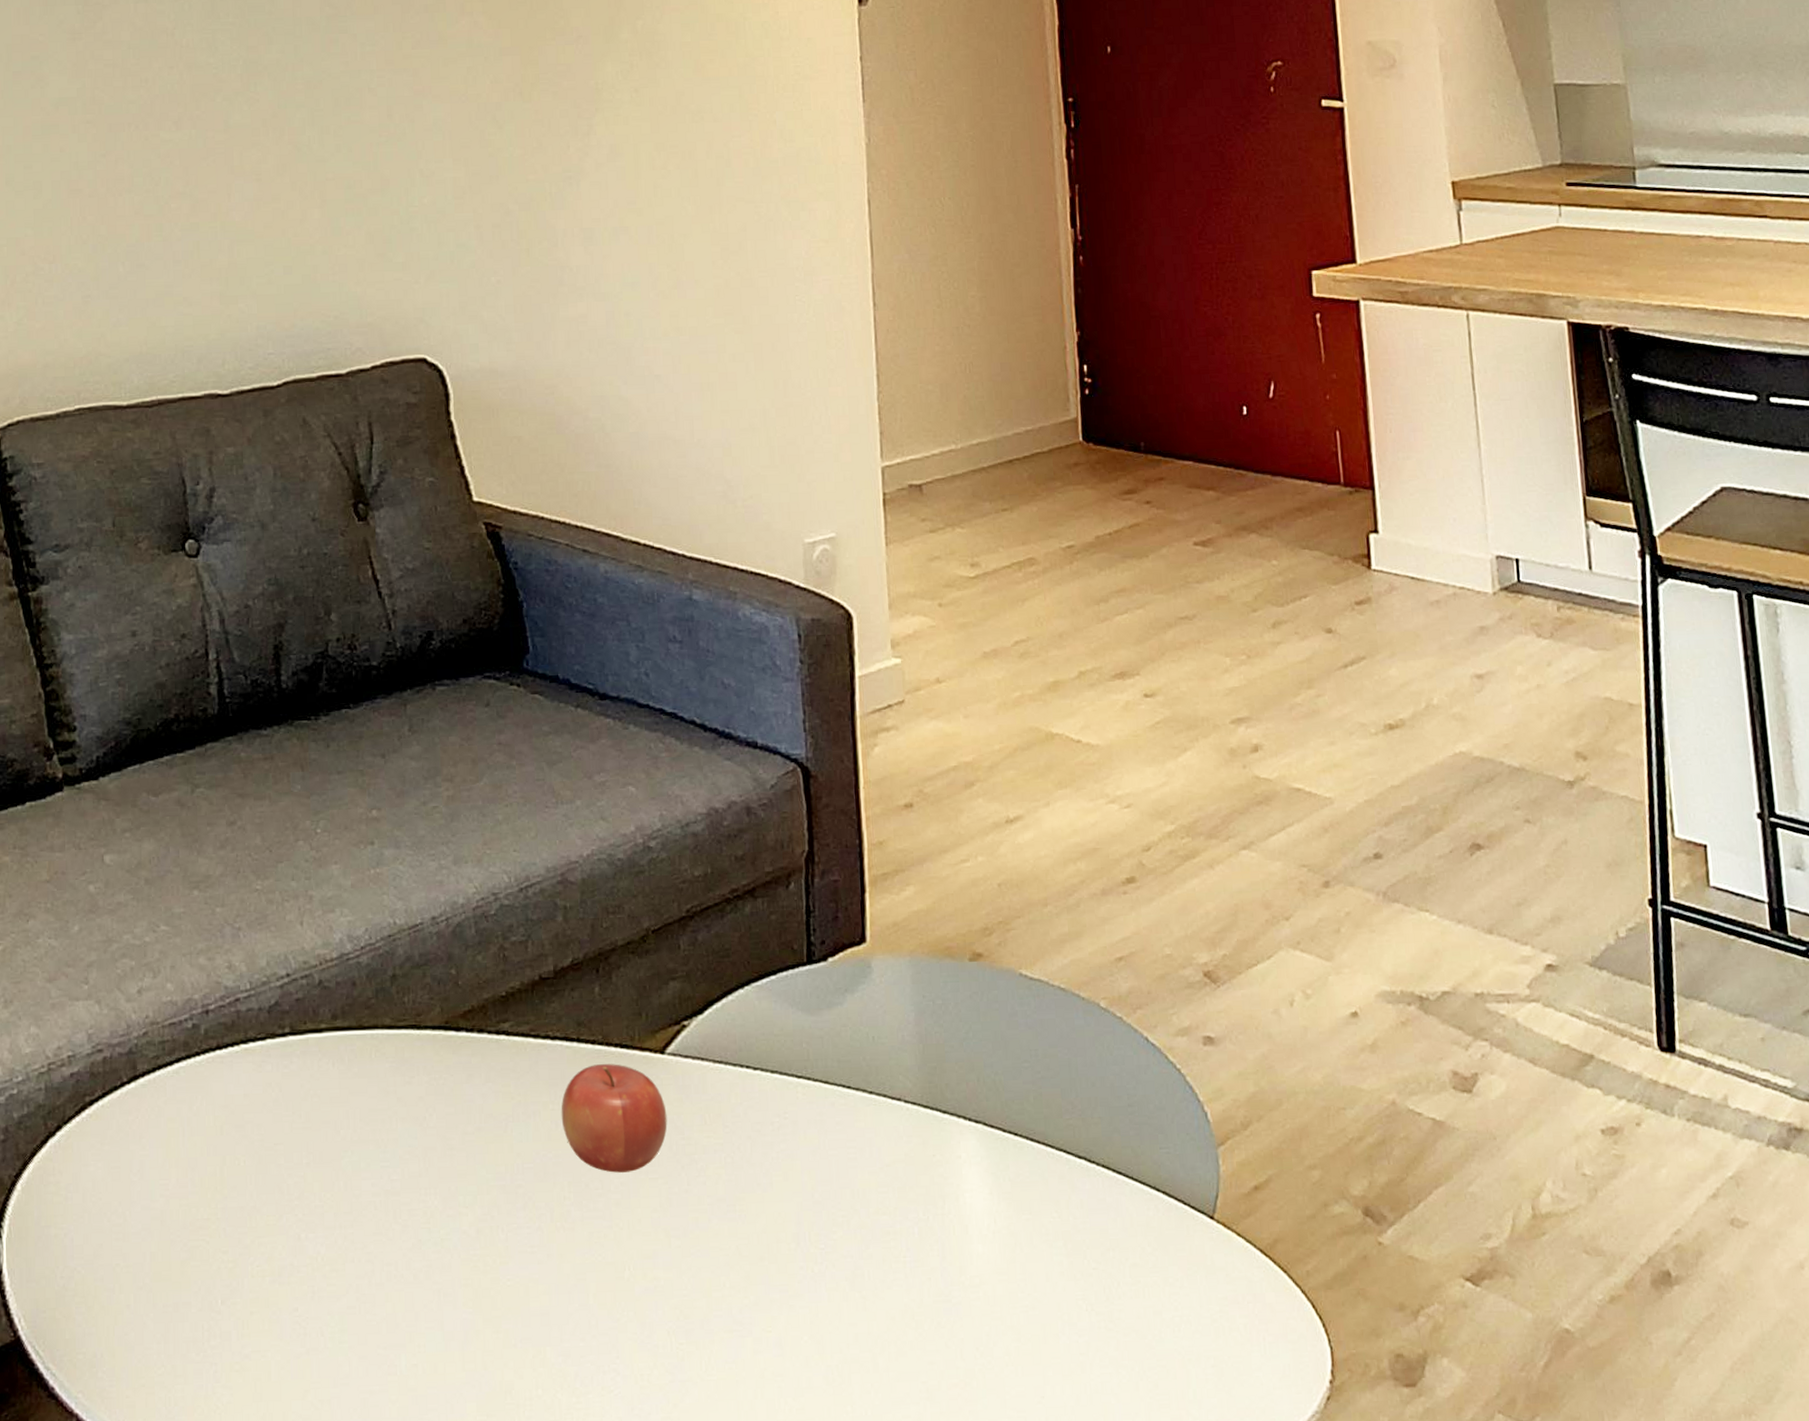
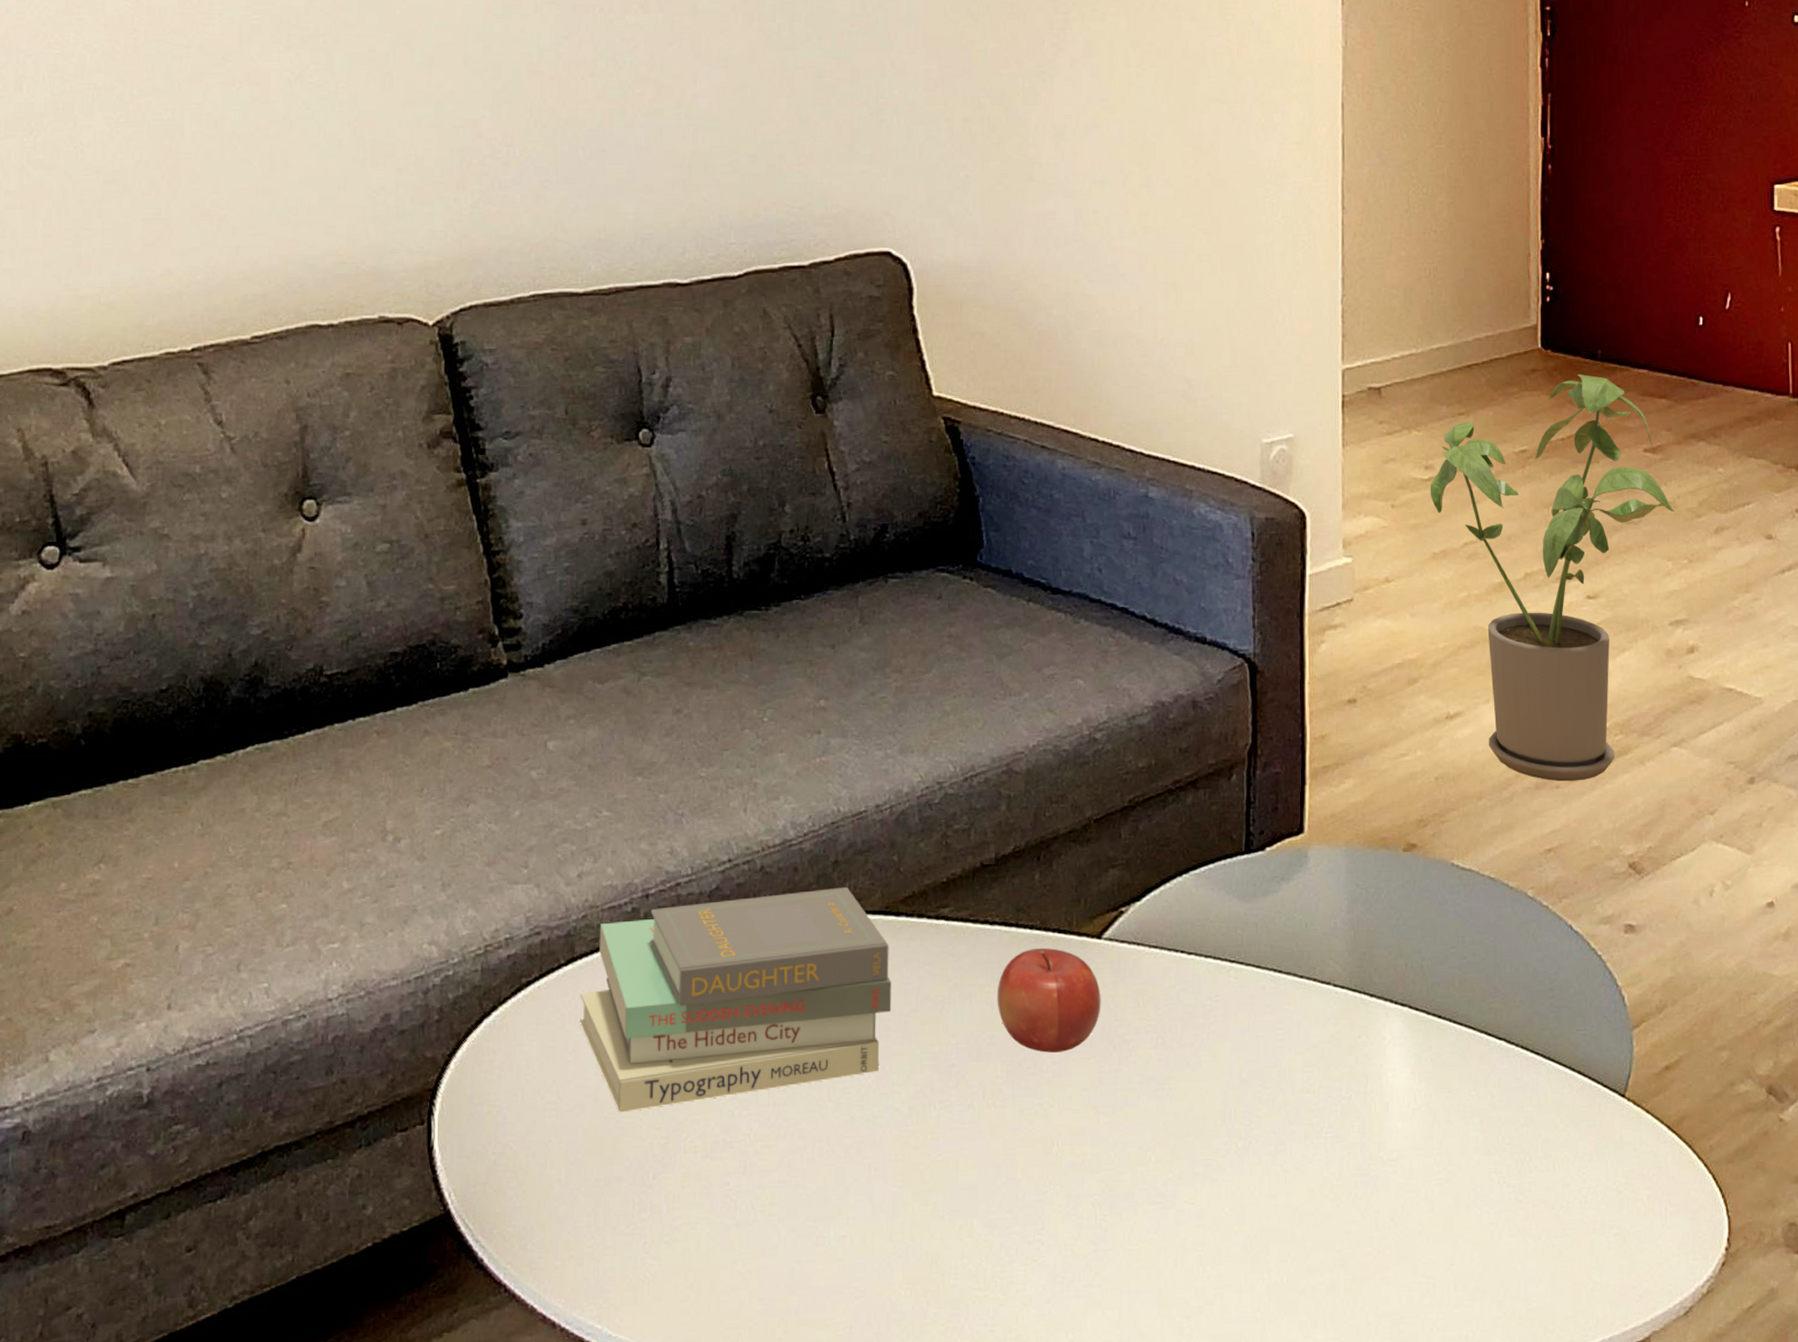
books: none [143,1001,455,1236] -> present [580,886,892,1113]
house plant: none [976,466,1229,887] -> present [1430,373,1675,782]

